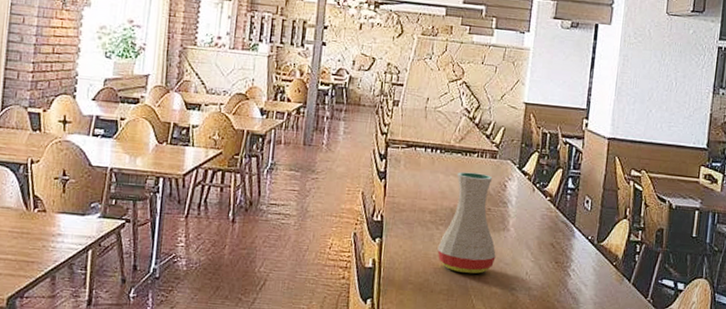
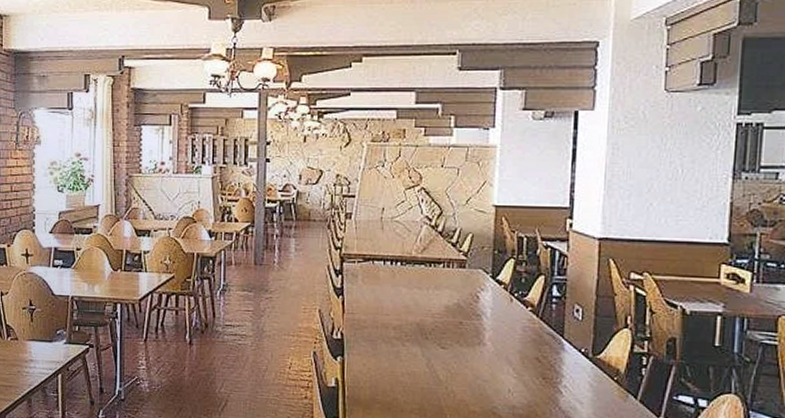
vase: present [437,171,496,274] -> none [405,284,472,392]

